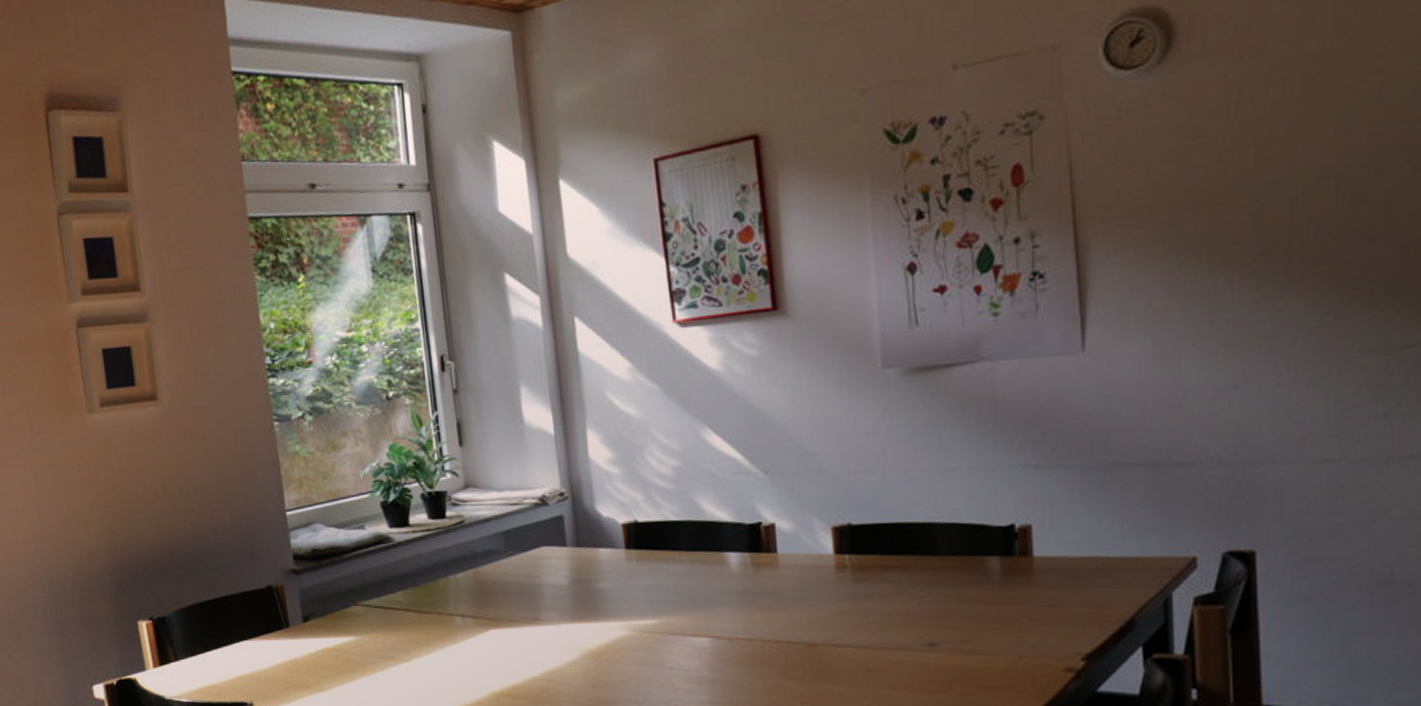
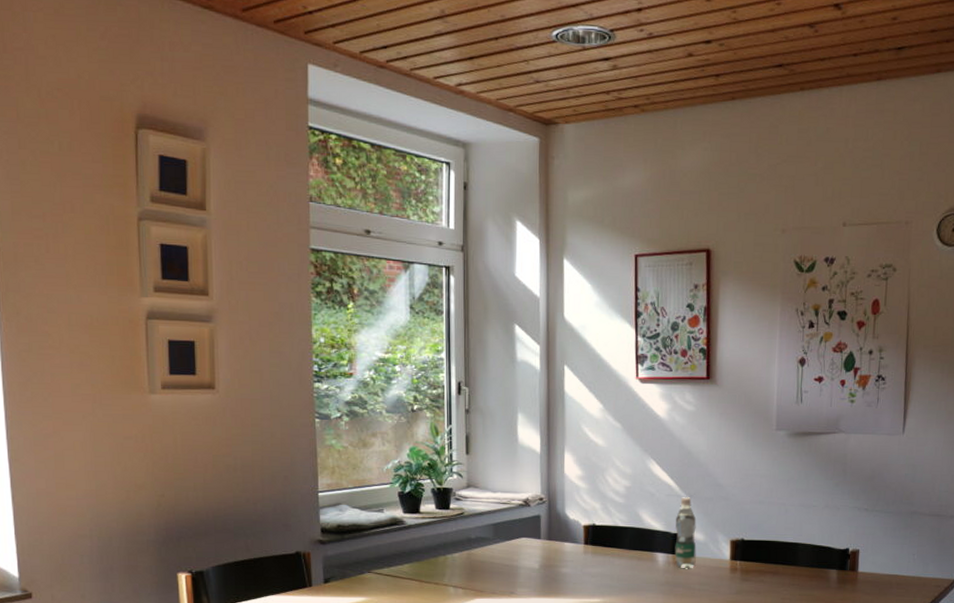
bottle: none [749,473,785,572] -> present [674,497,697,569]

